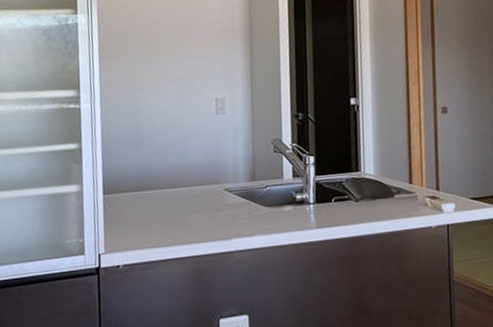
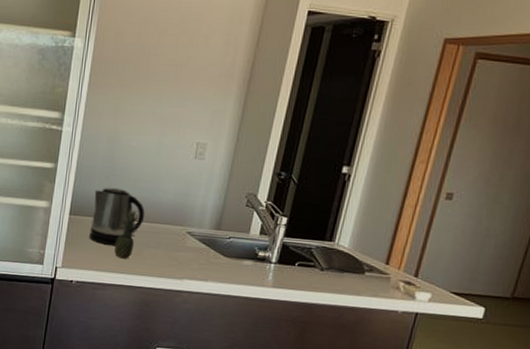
kettle: none [125,157,181,219] -> present [89,187,145,246]
fruit: none [156,175,176,231] -> present [114,207,139,259]

